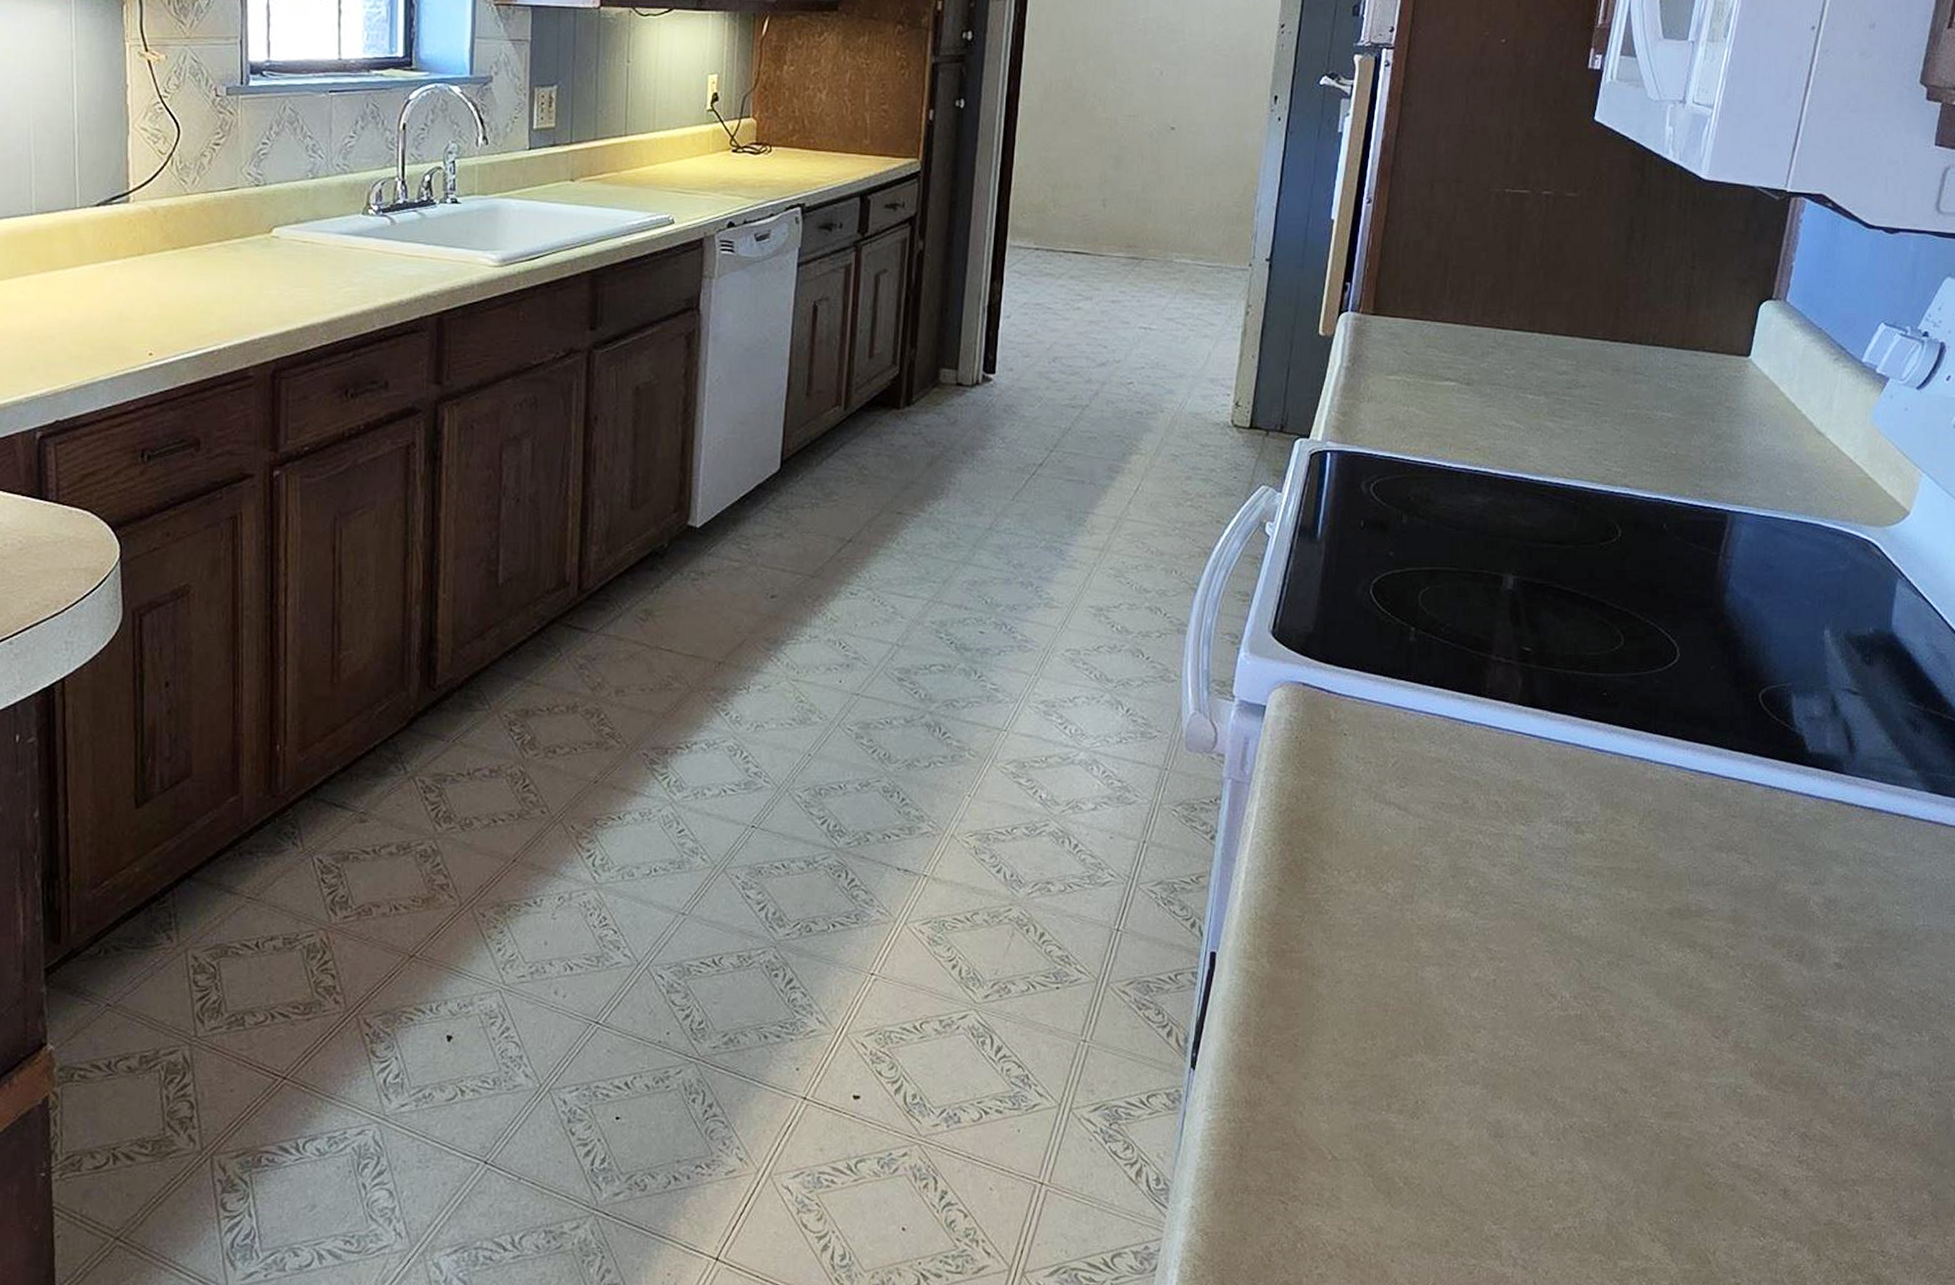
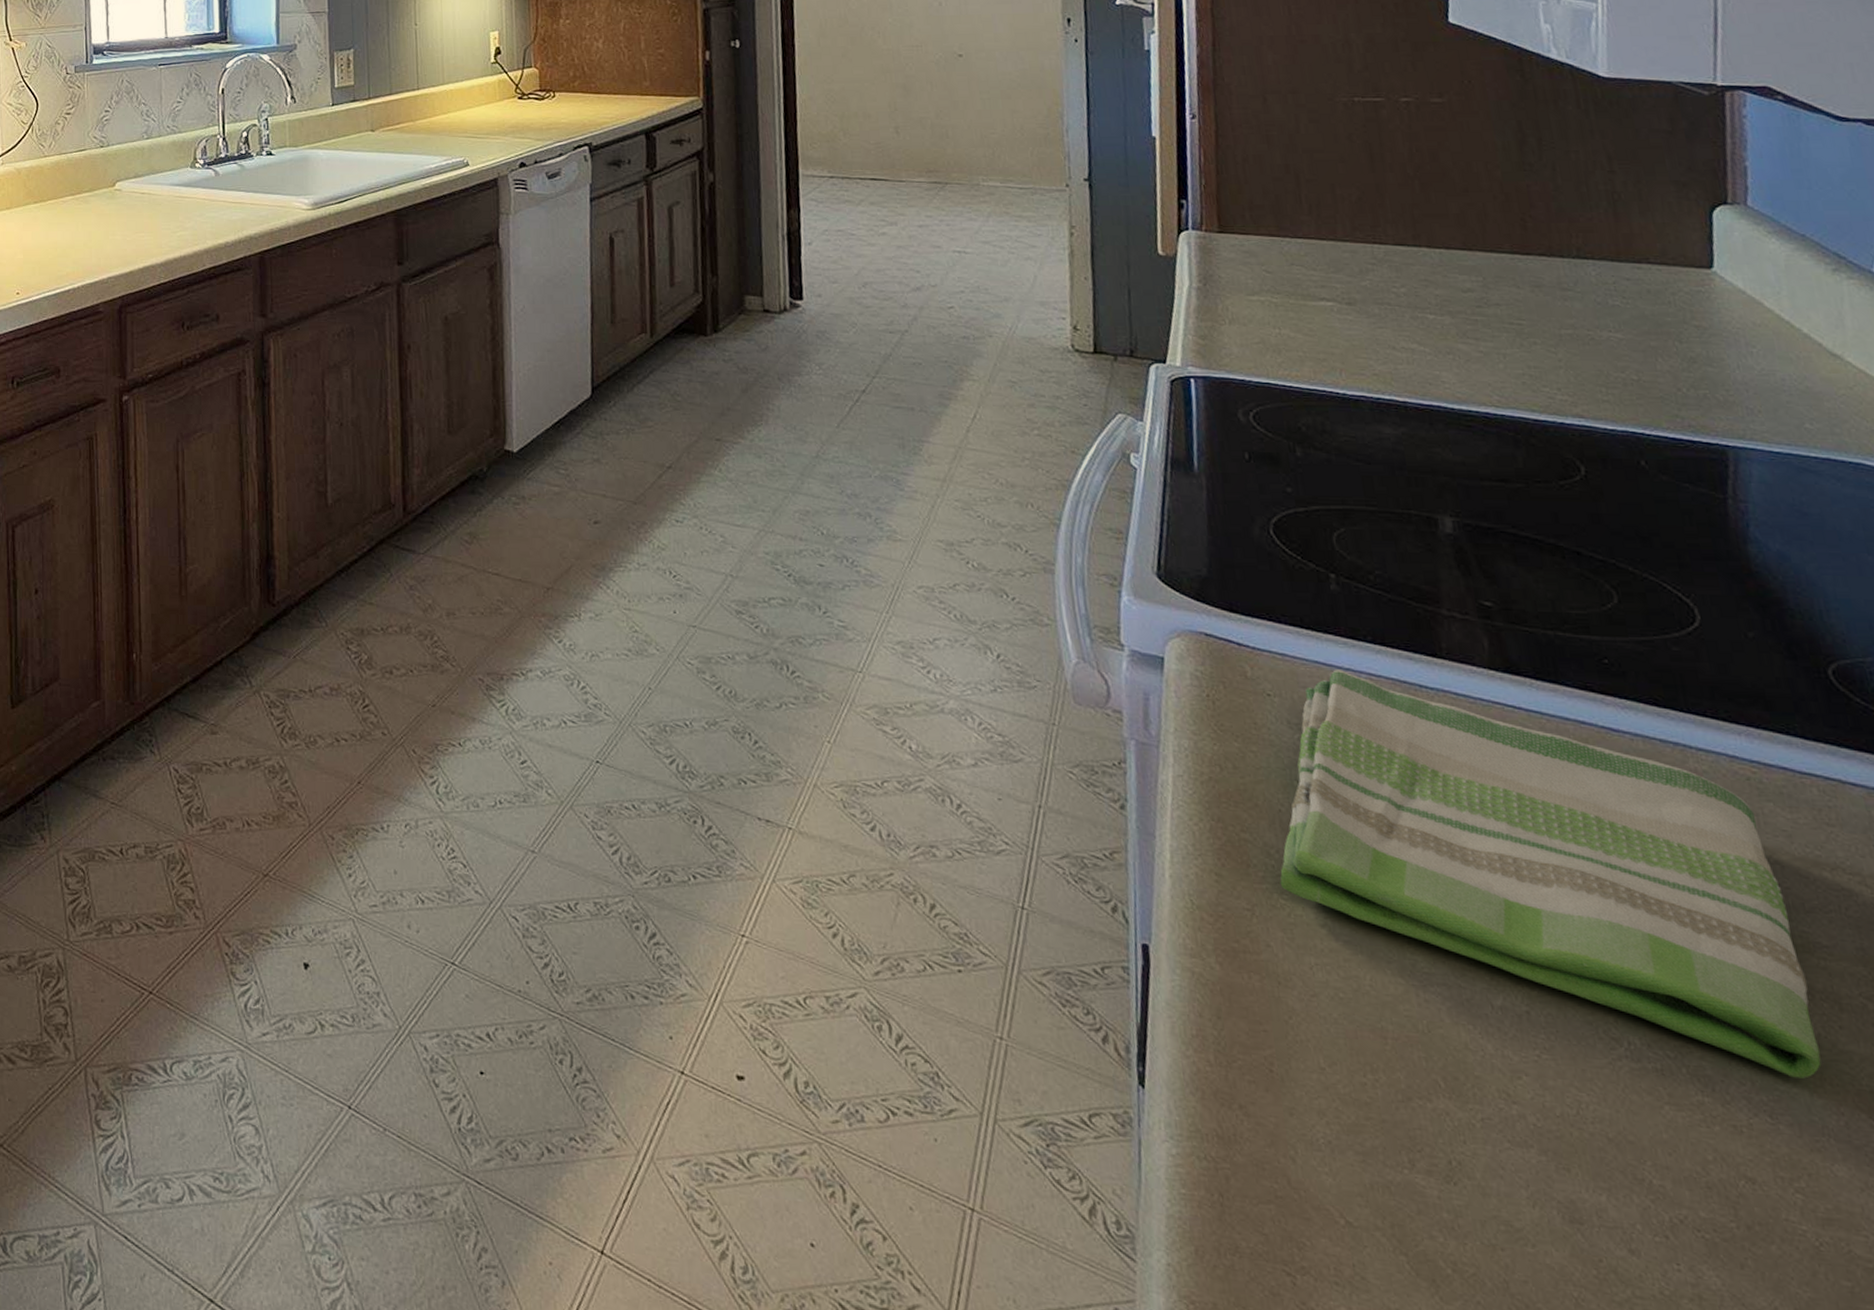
dish towel: none [1328,710,1694,1012] -> present [1280,669,1822,1079]

